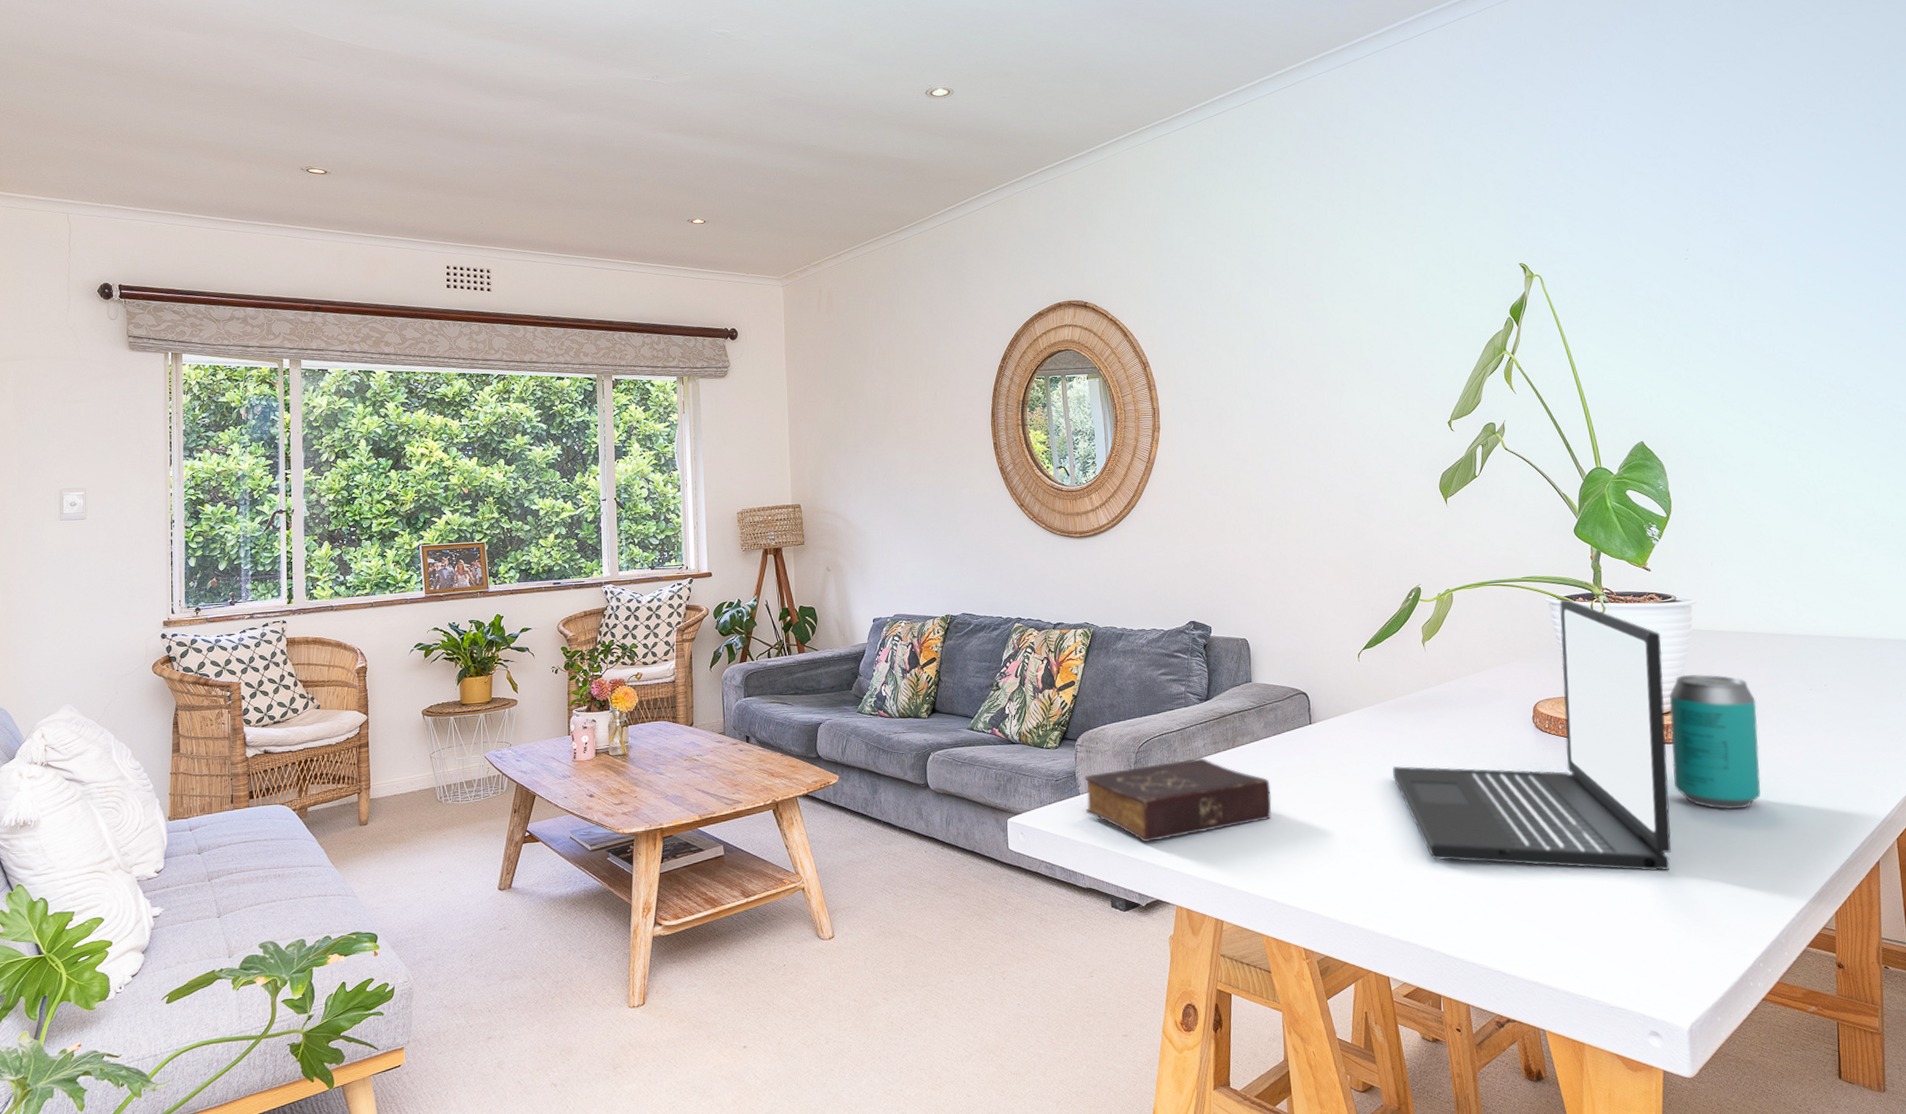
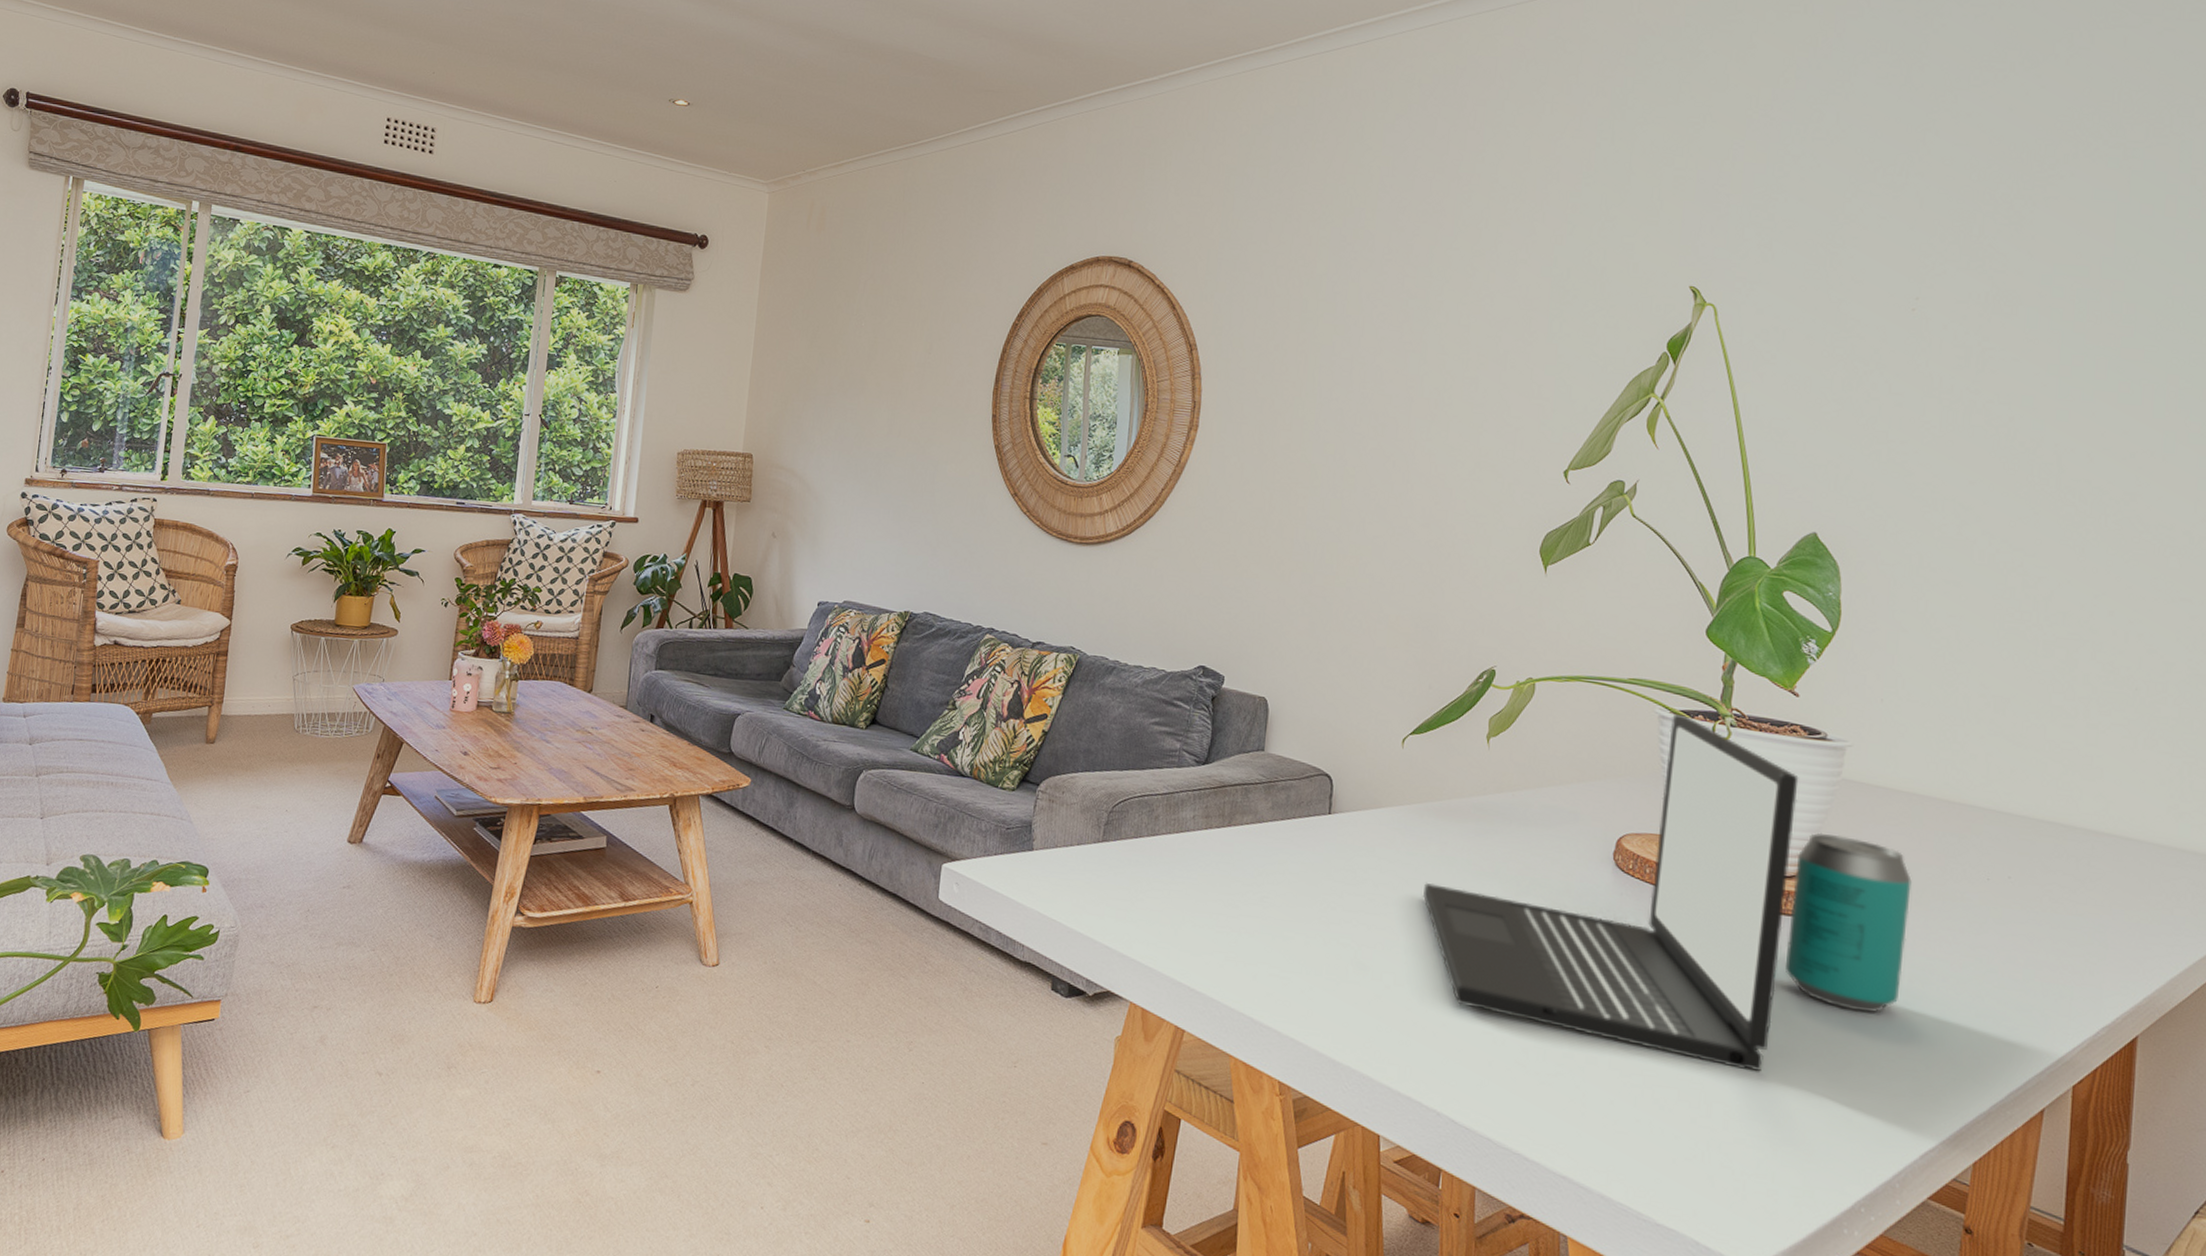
book: present [1084,758,1272,843] -> none [1037,827,1268,922]

